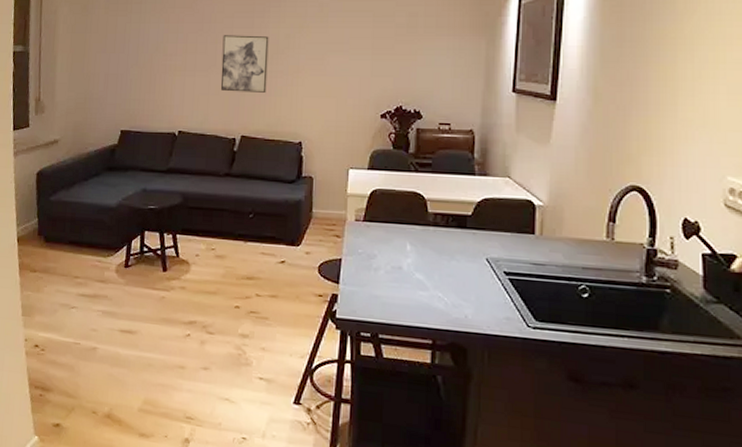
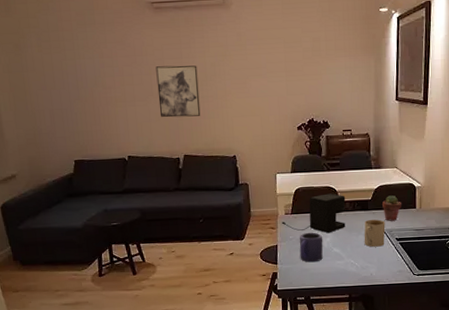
coffee maker: none [349,200,437,253] -> present [281,193,346,233]
mug: none [369,247,402,289] -> present [299,232,323,263]
mug: none [458,242,490,280] -> present [364,219,386,247]
potted succulent: none [487,213,515,248] -> present [382,195,402,221]

